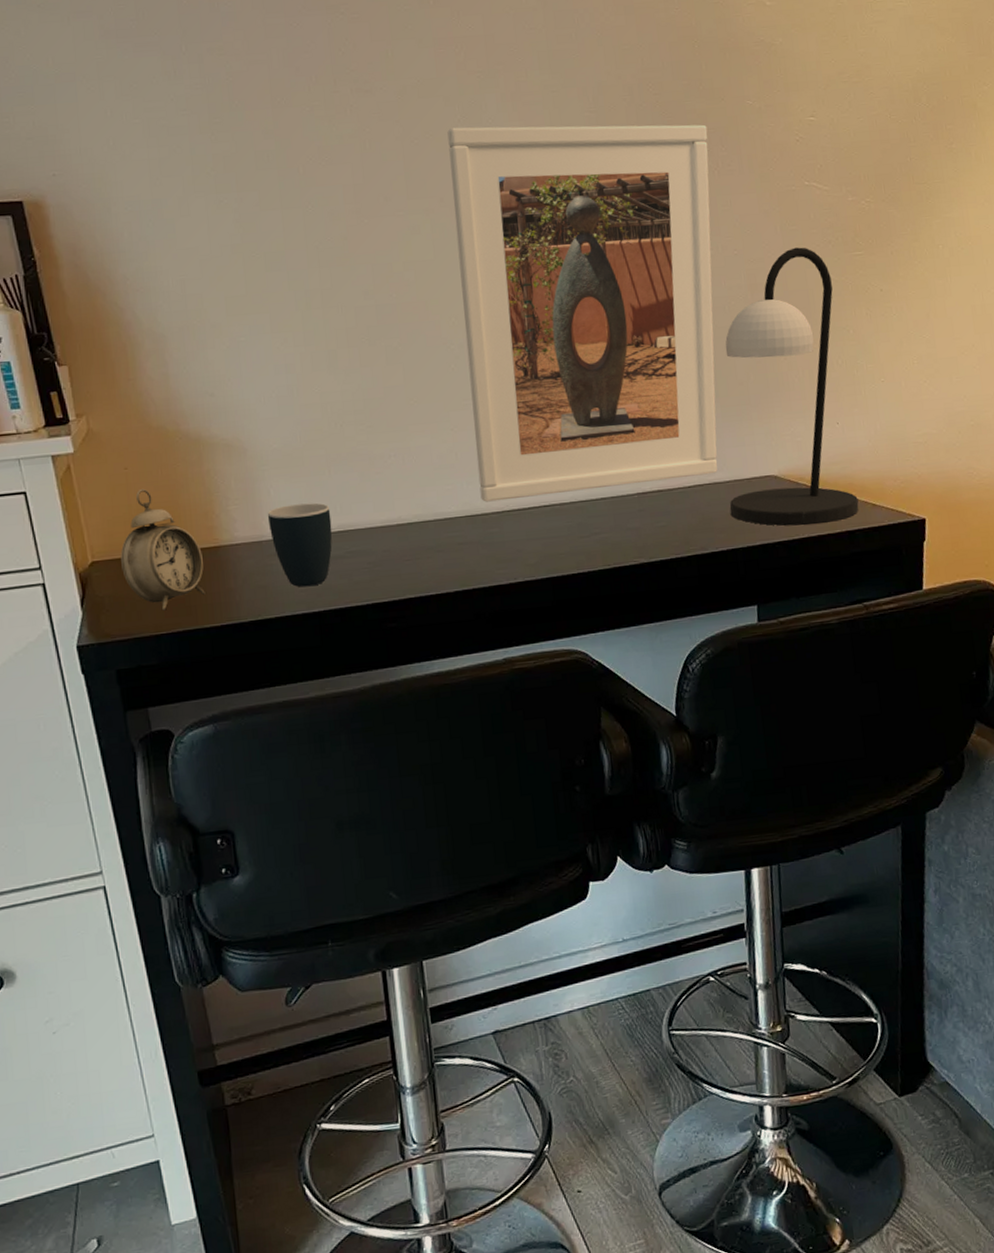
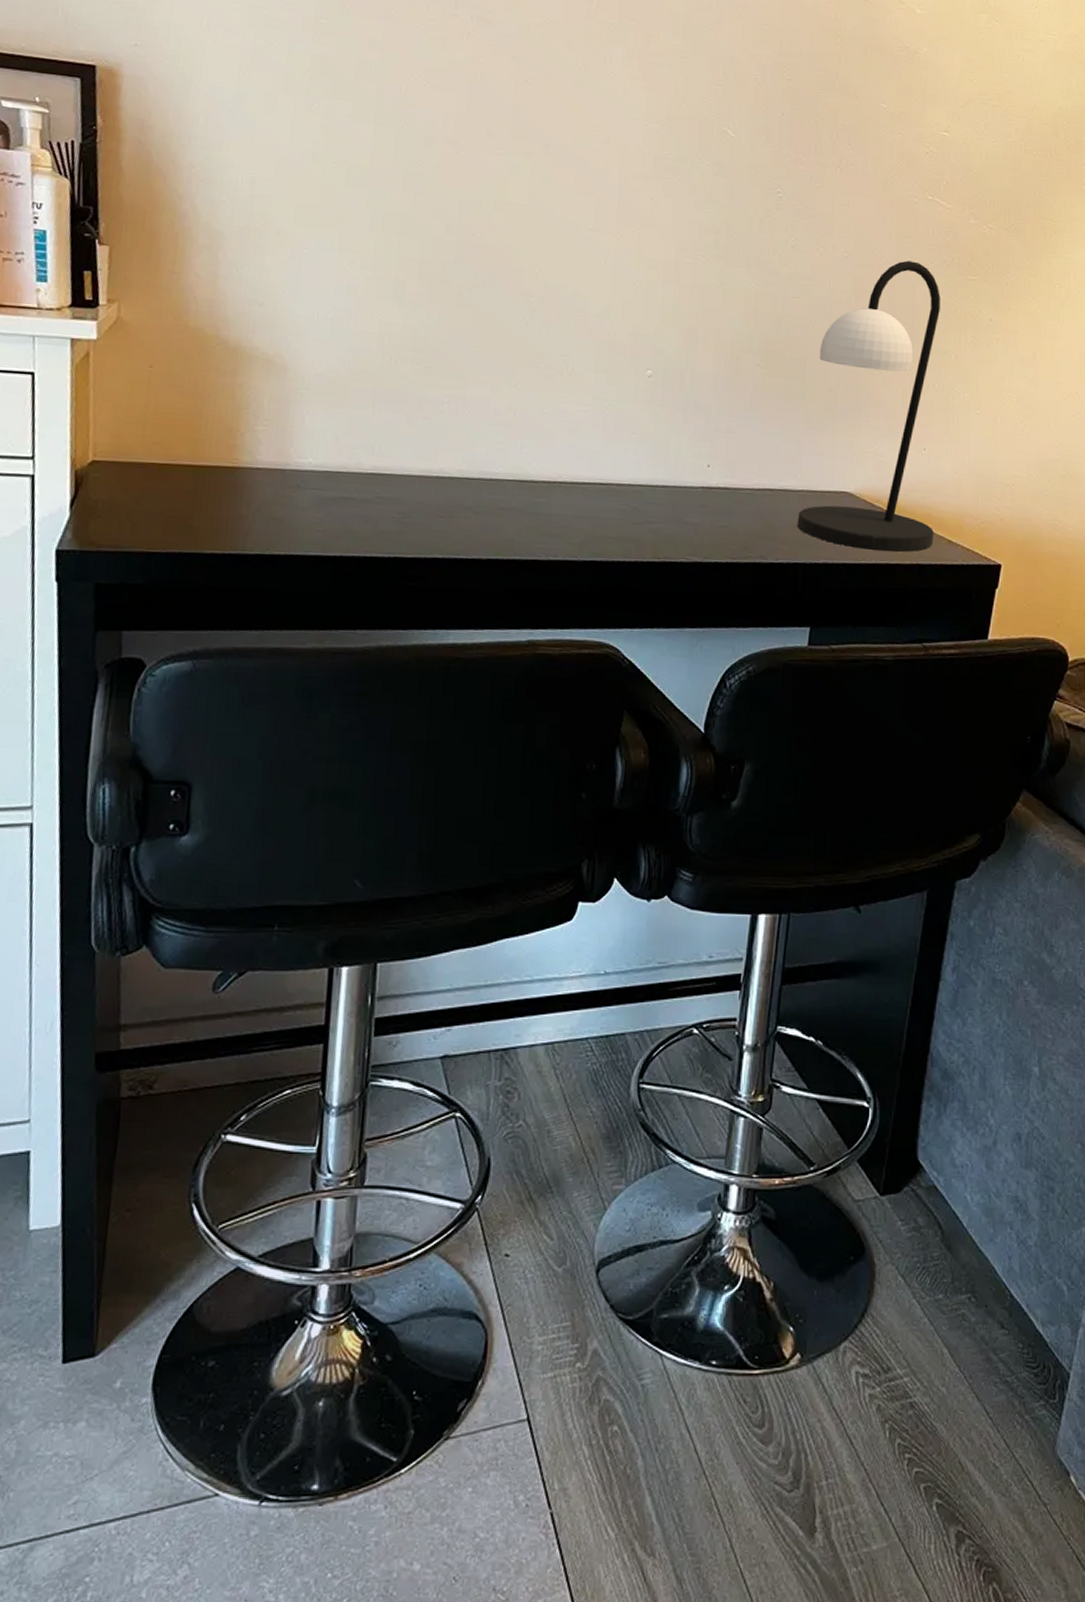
alarm clock: present [120,488,206,611] -> none [124,390,217,527]
mug: present [267,502,333,587] -> none [296,435,367,528]
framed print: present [447,124,718,502] -> none [533,74,836,480]

